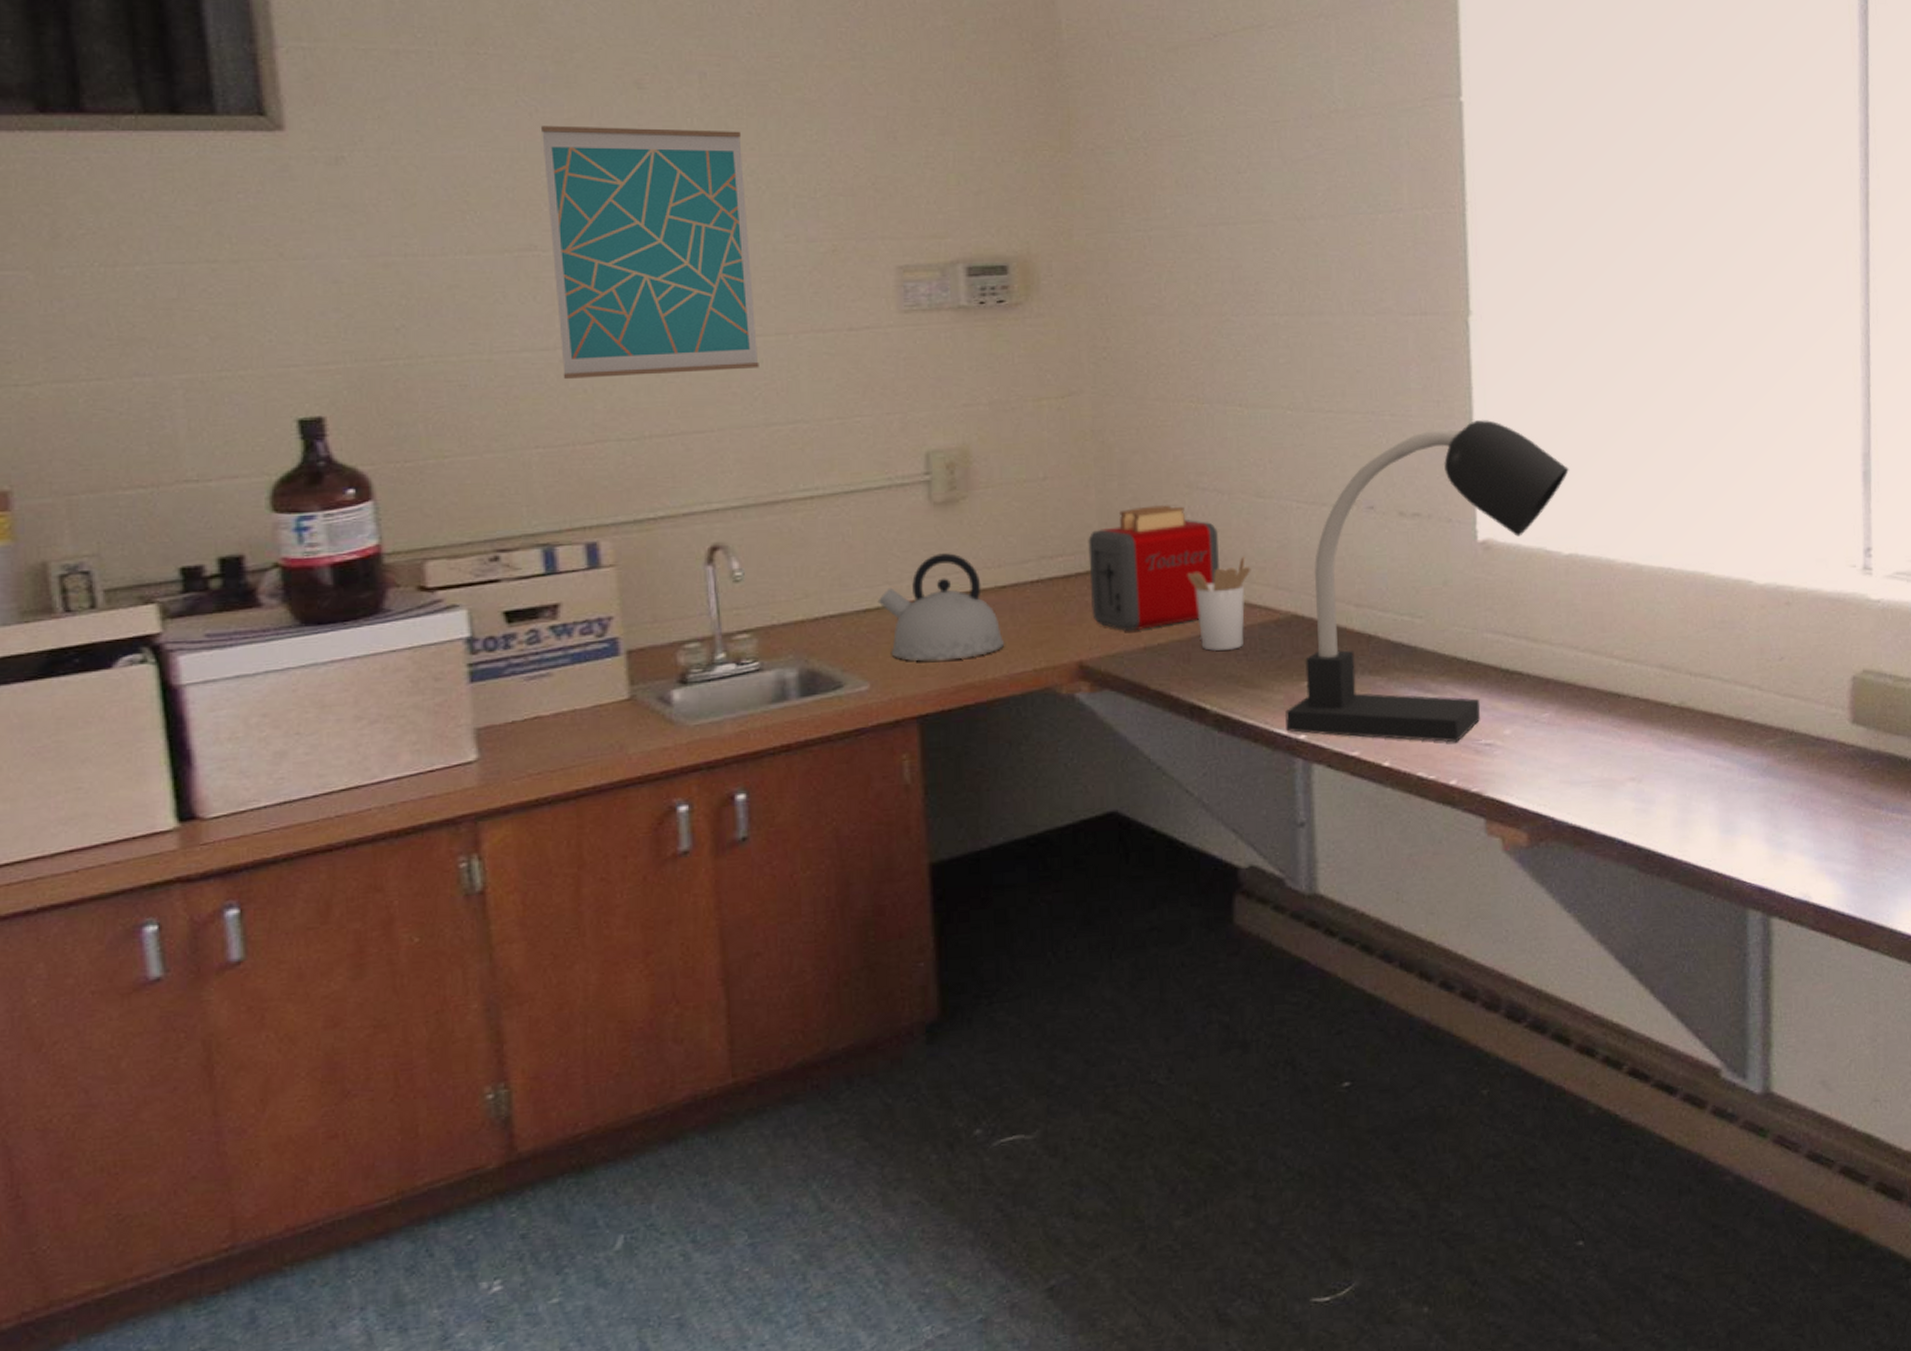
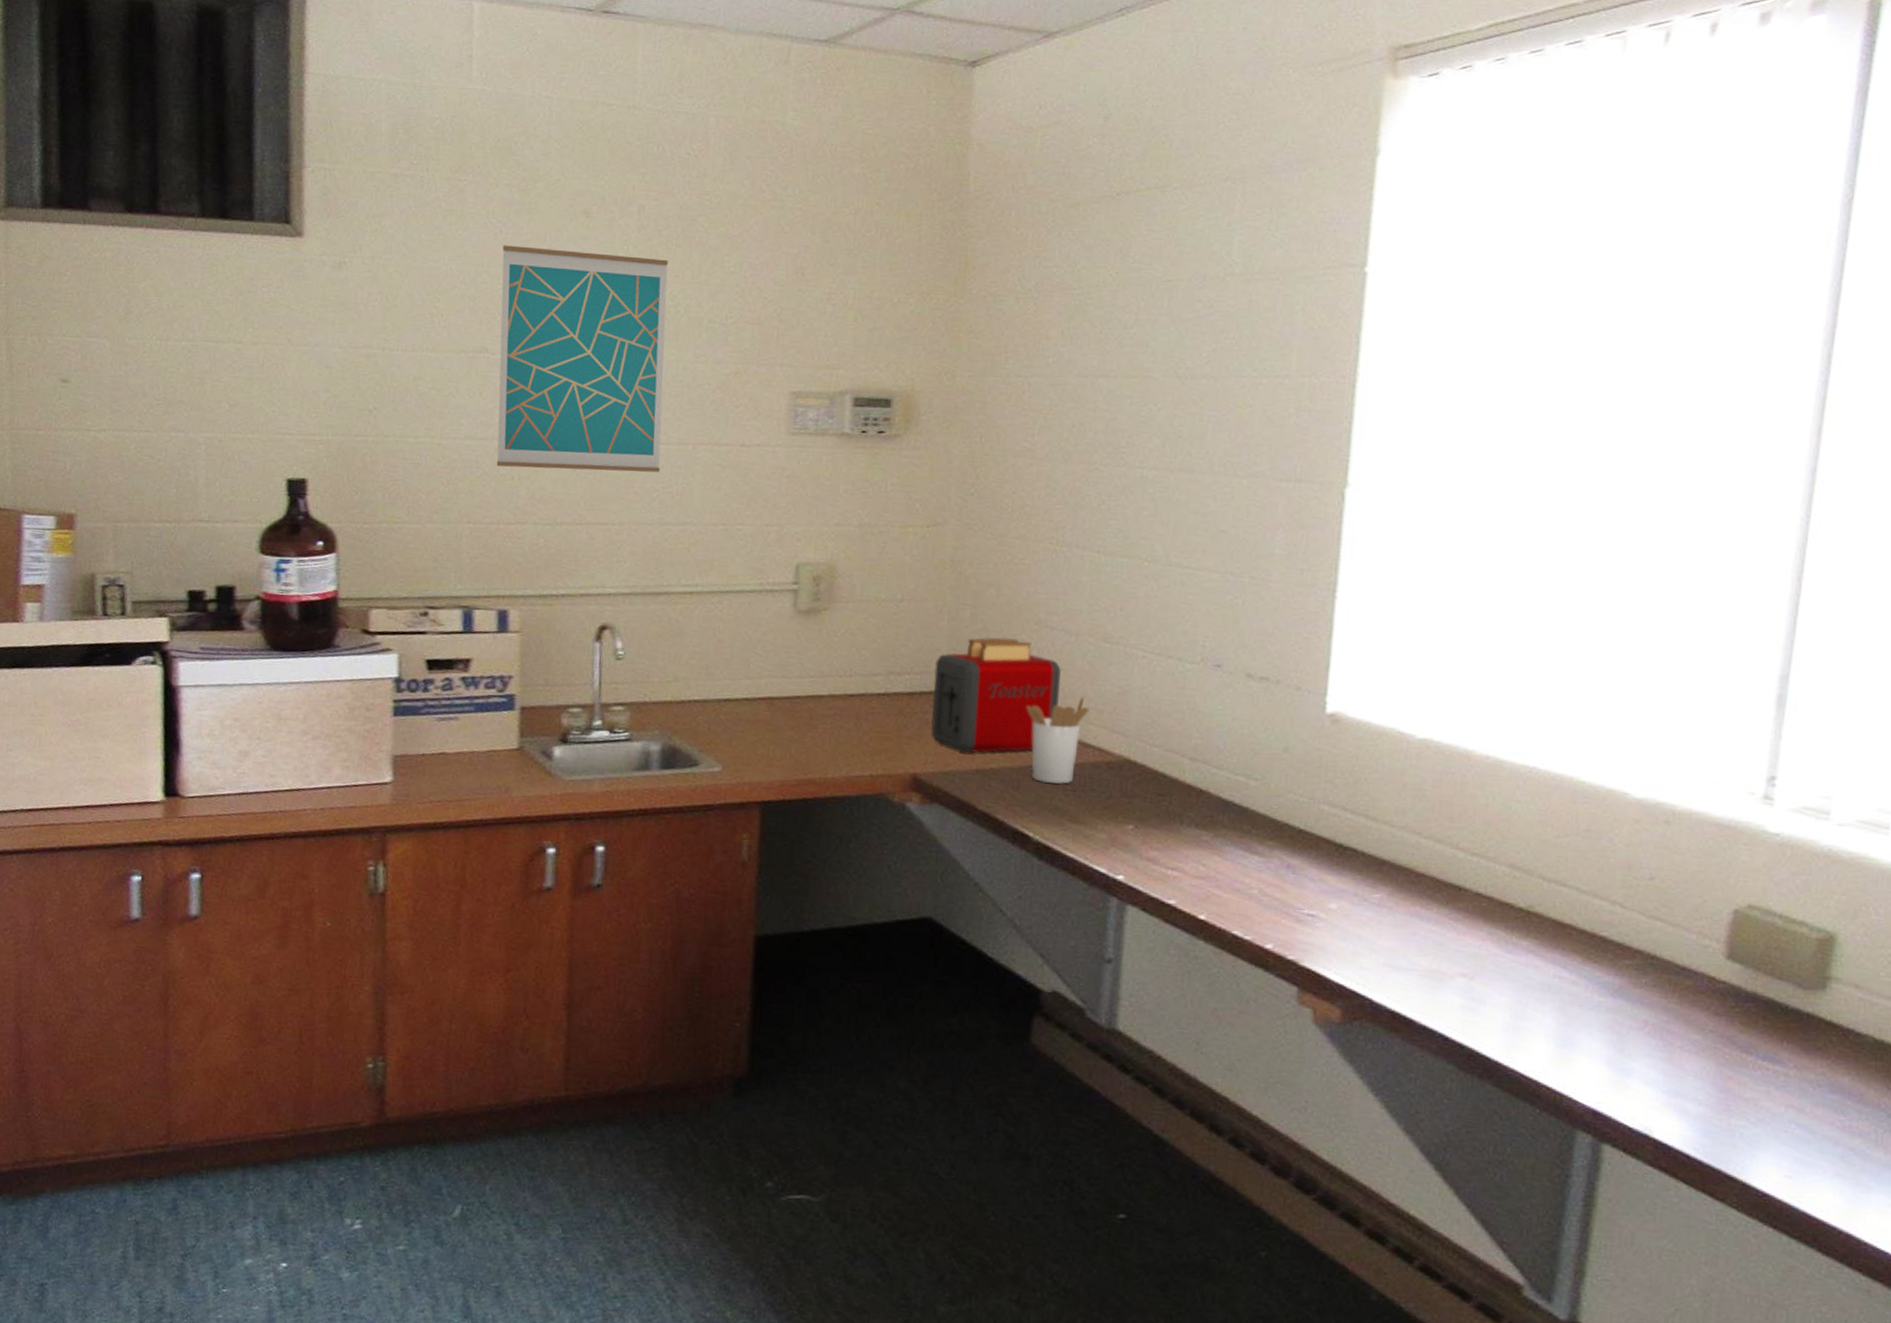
kettle: present [877,553,1005,661] -> none [737,657,847,756]
desk lamp: present [1285,420,1569,743] -> none [1105,592,1435,908]

